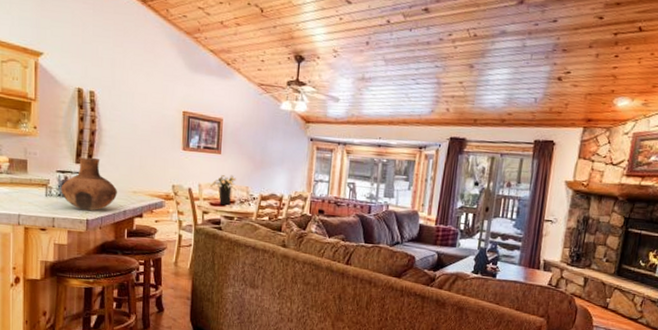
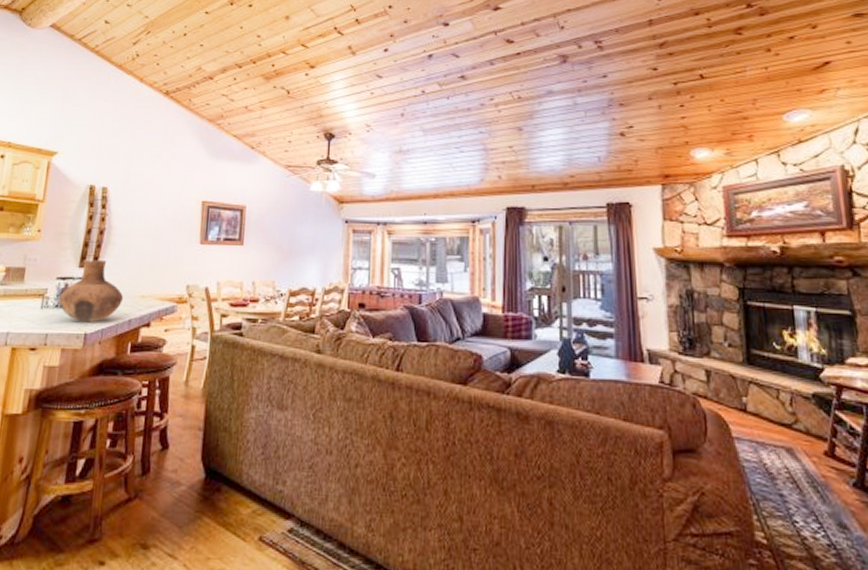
flower arrangement: present [210,175,237,206] -> none [230,268,261,306]

